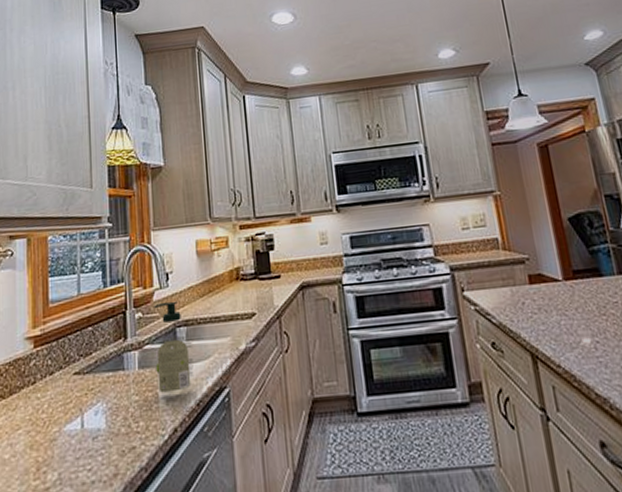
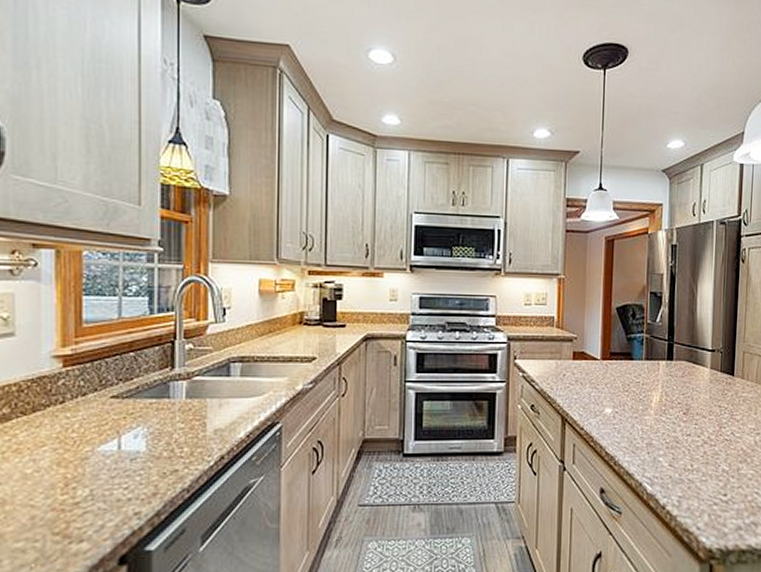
soap dispenser: present [154,301,194,393] -> none [205,336,246,423]

